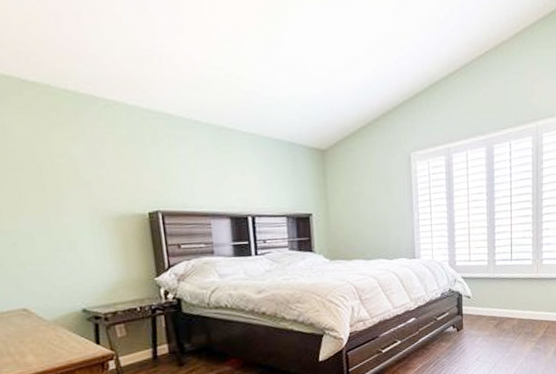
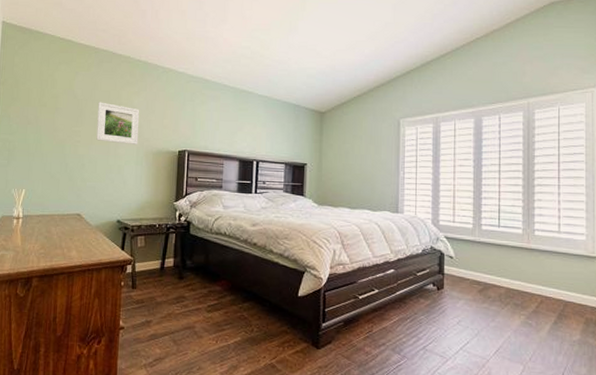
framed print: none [16,153,90,210] -> present [96,102,140,145]

